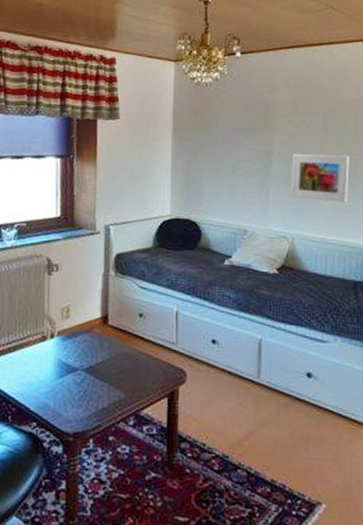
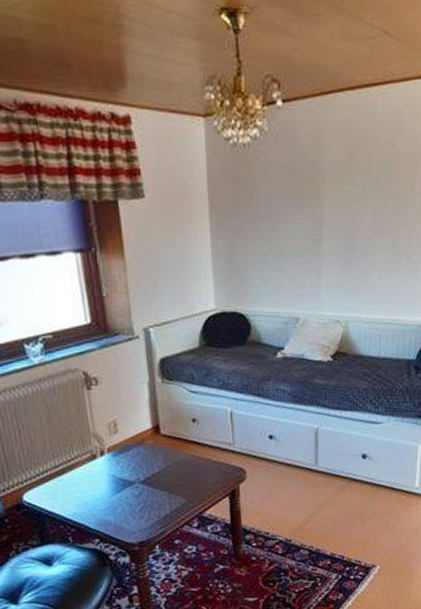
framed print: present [291,154,349,203] -> none [343,223,404,278]

